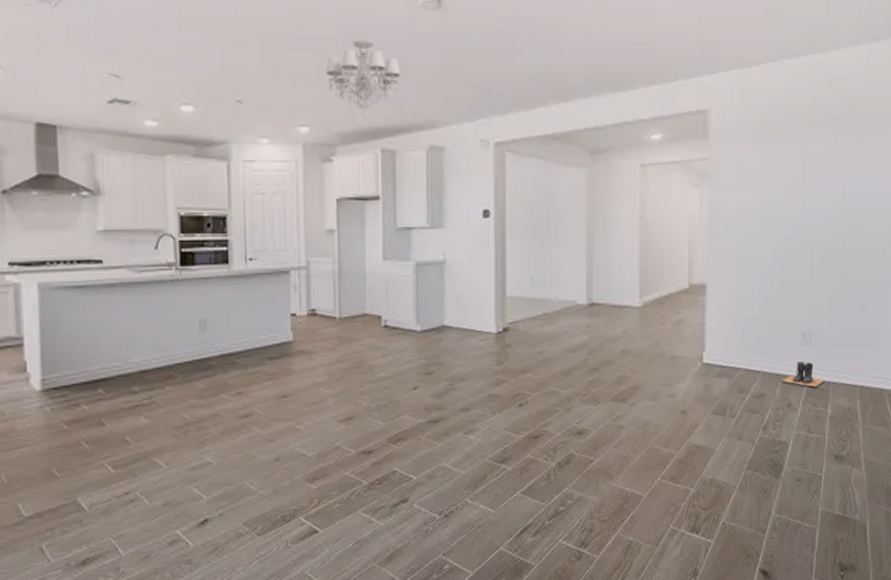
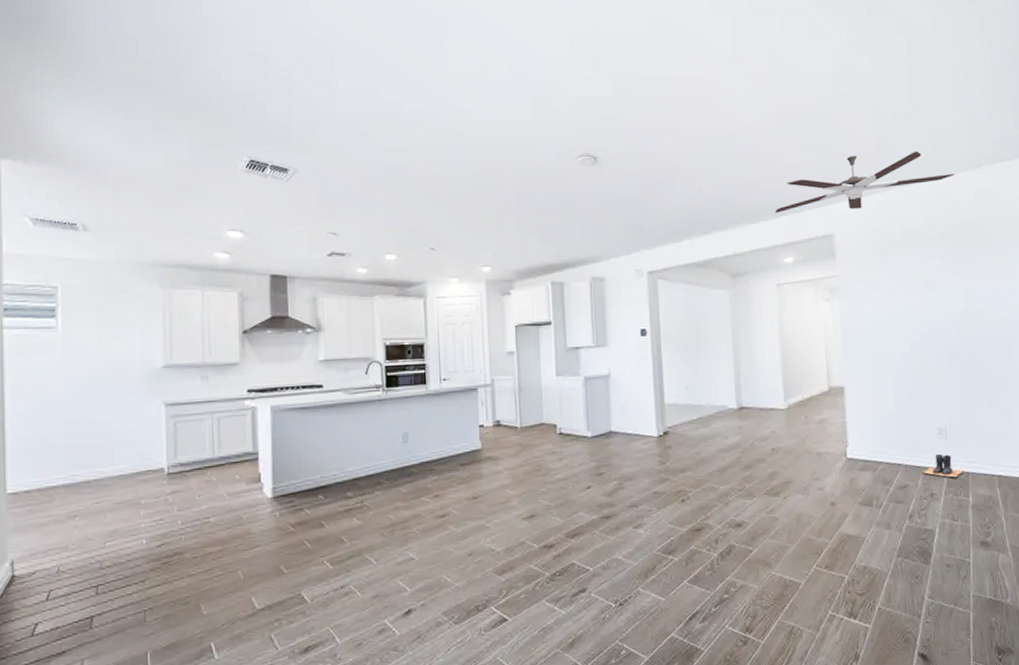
chandelier: present [326,38,401,116] -> none [503,192,566,255]
ceiling fan: none [645,18,848,82] -> present [775,151,955,213]

